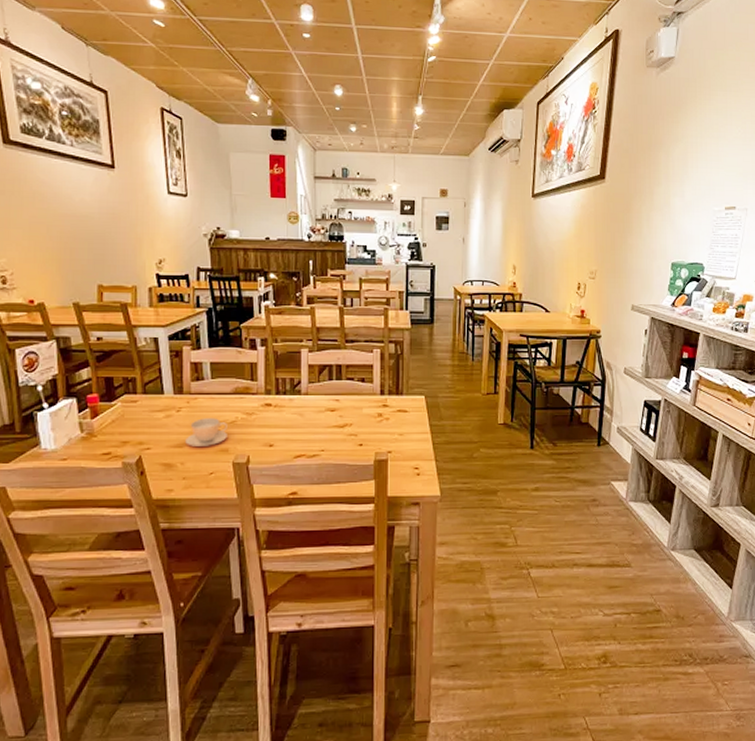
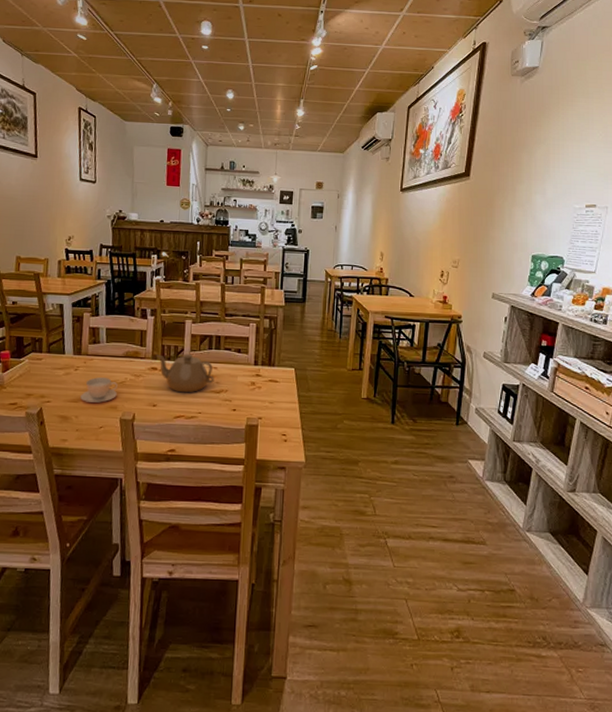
teapot: none [269,386,337,430] -> present [155,353,214,393]

